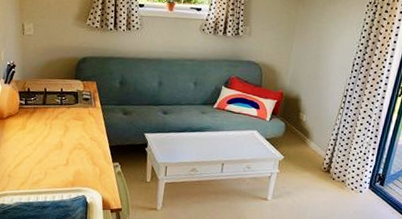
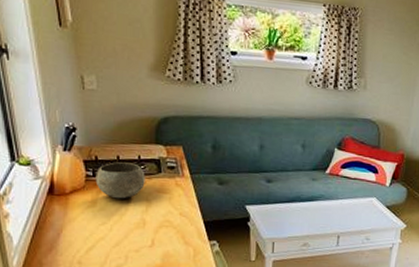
bowl: none [26,93,65,124] -> present [95,162,145,199]

